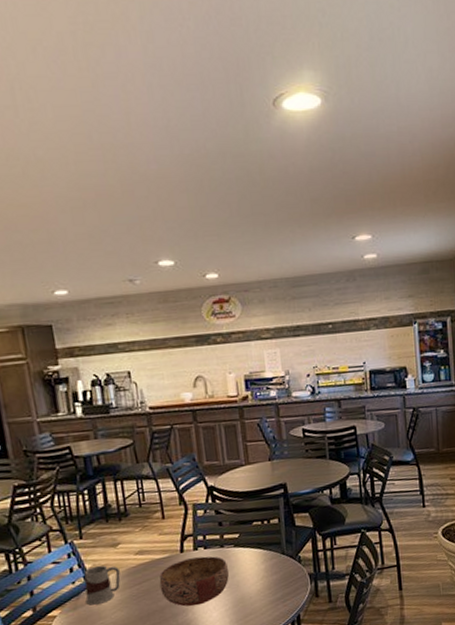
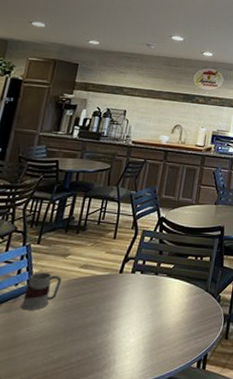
bowl: present [159,556,230,607] -> none [91,280,157,328]

